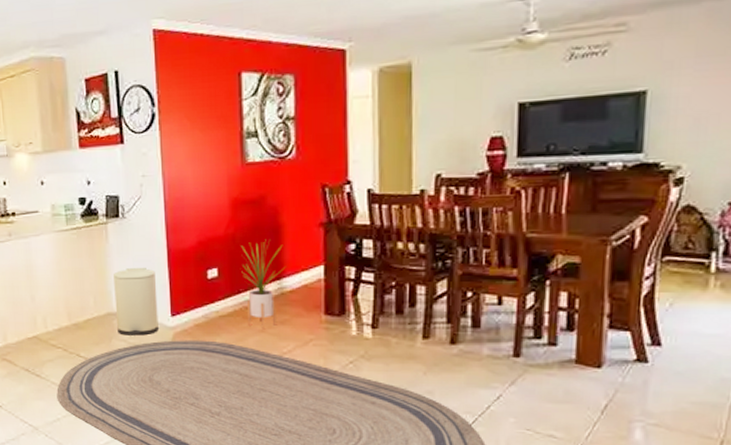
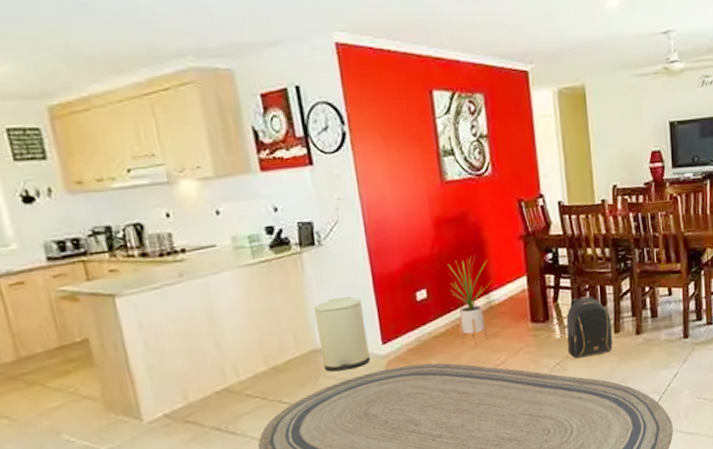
backpack: none [363,294,420,360] -> present [566,296,613,359]

